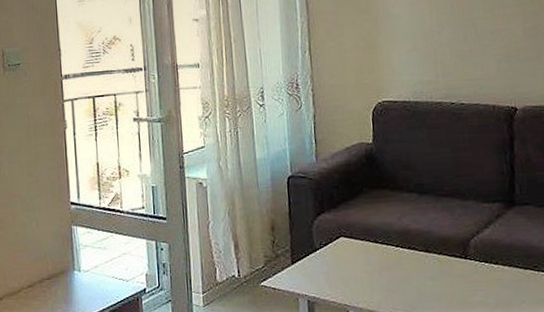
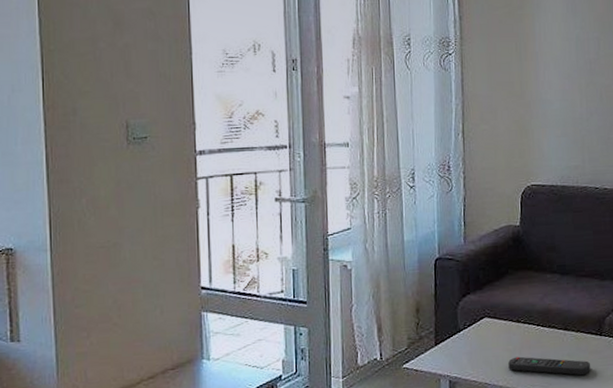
remote control: none [367,278,456,301] -> present [508,356,590,376]

